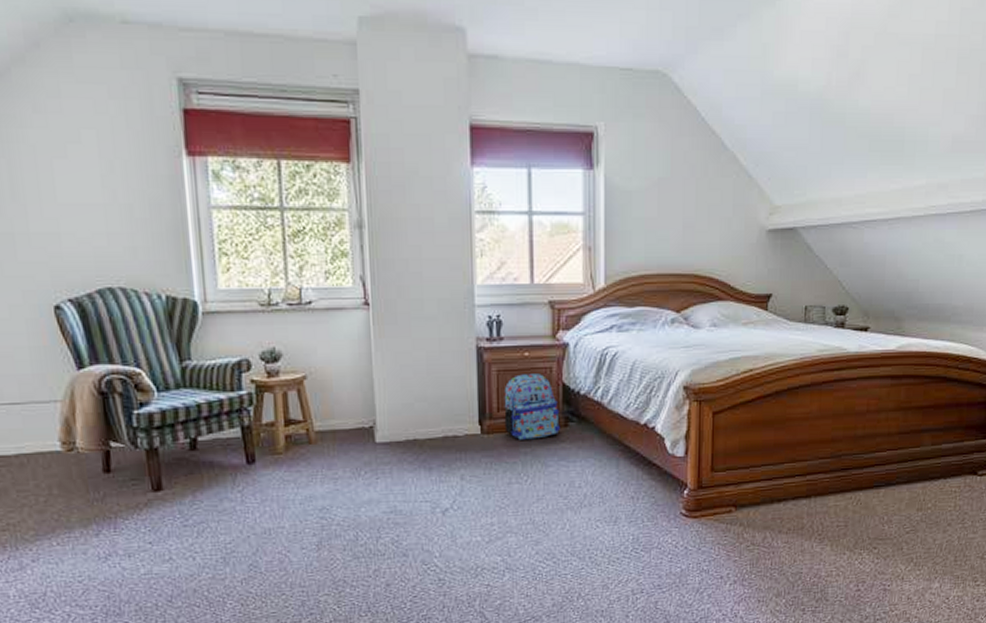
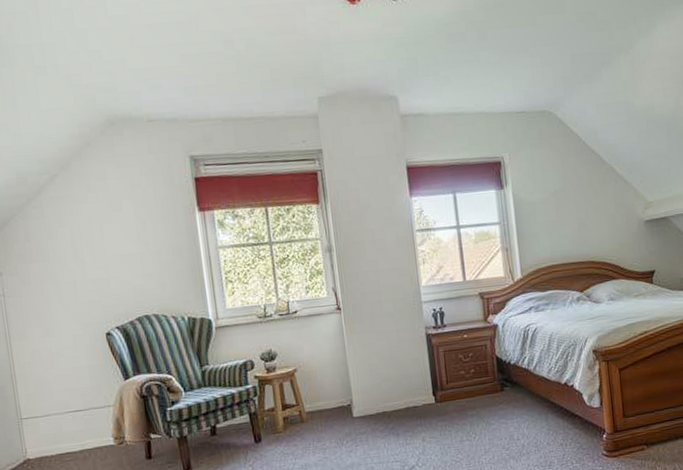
backpack: present [504,374,560,440] -> none [450,350,498,405]

